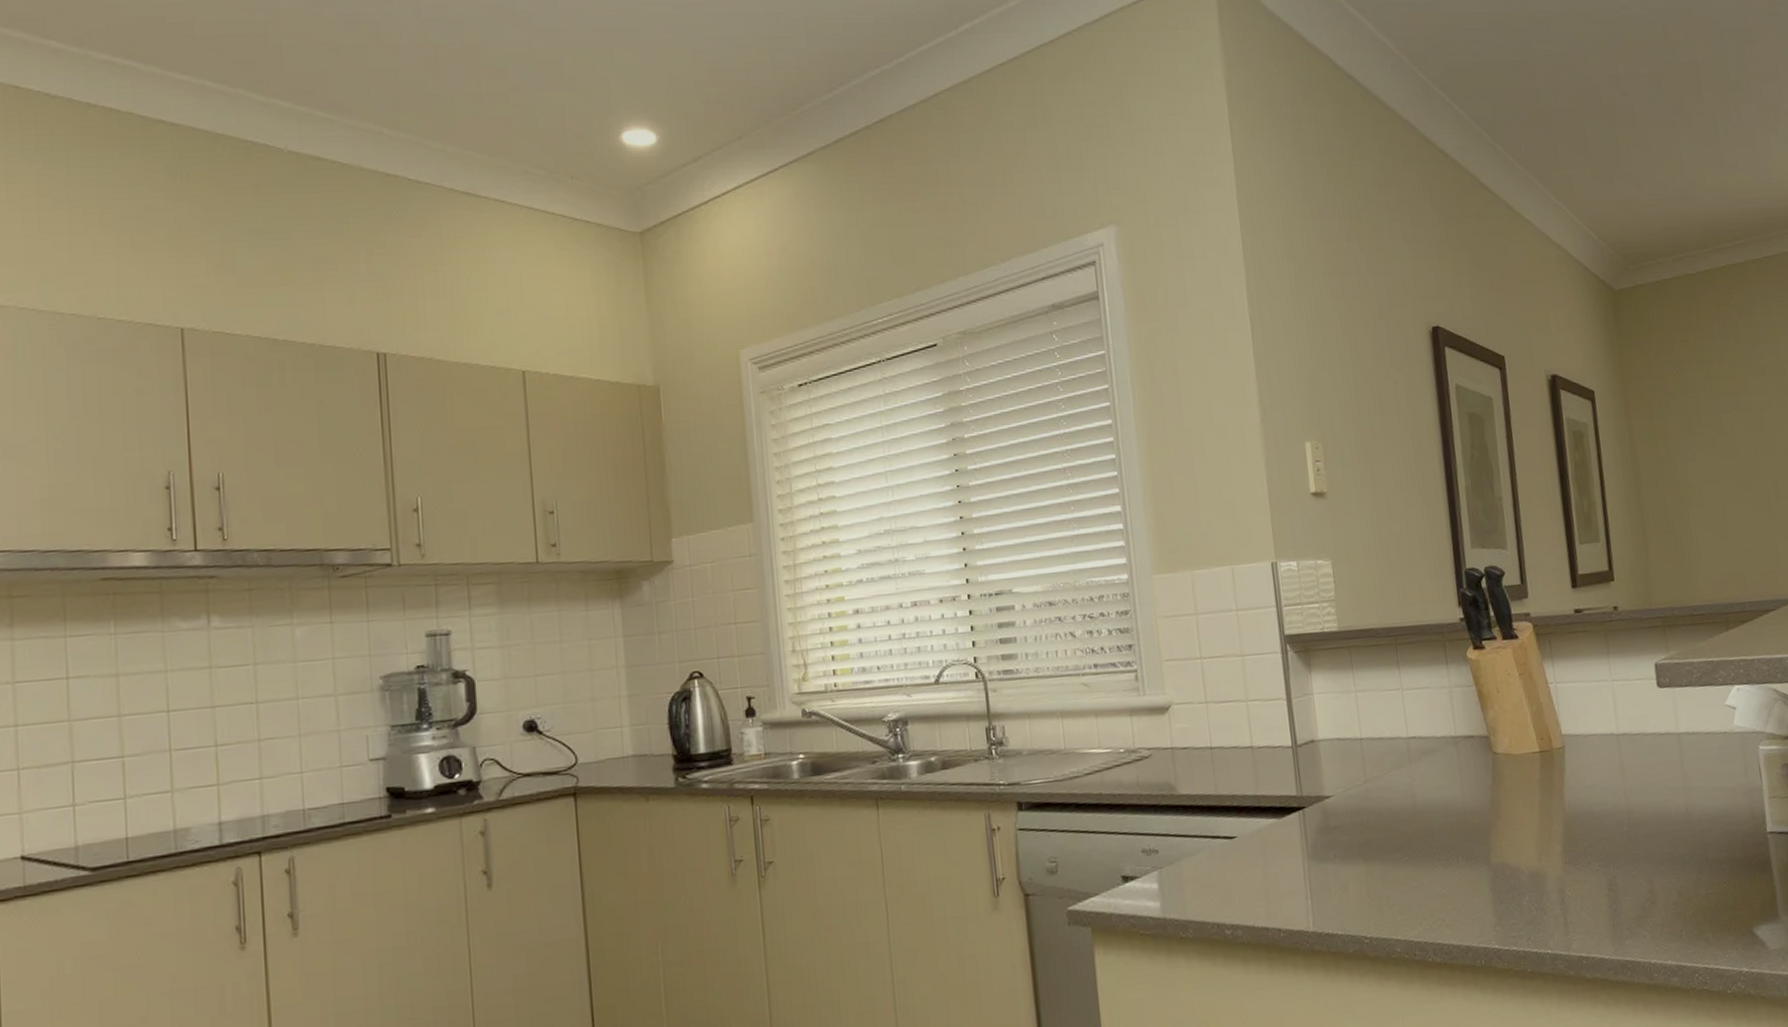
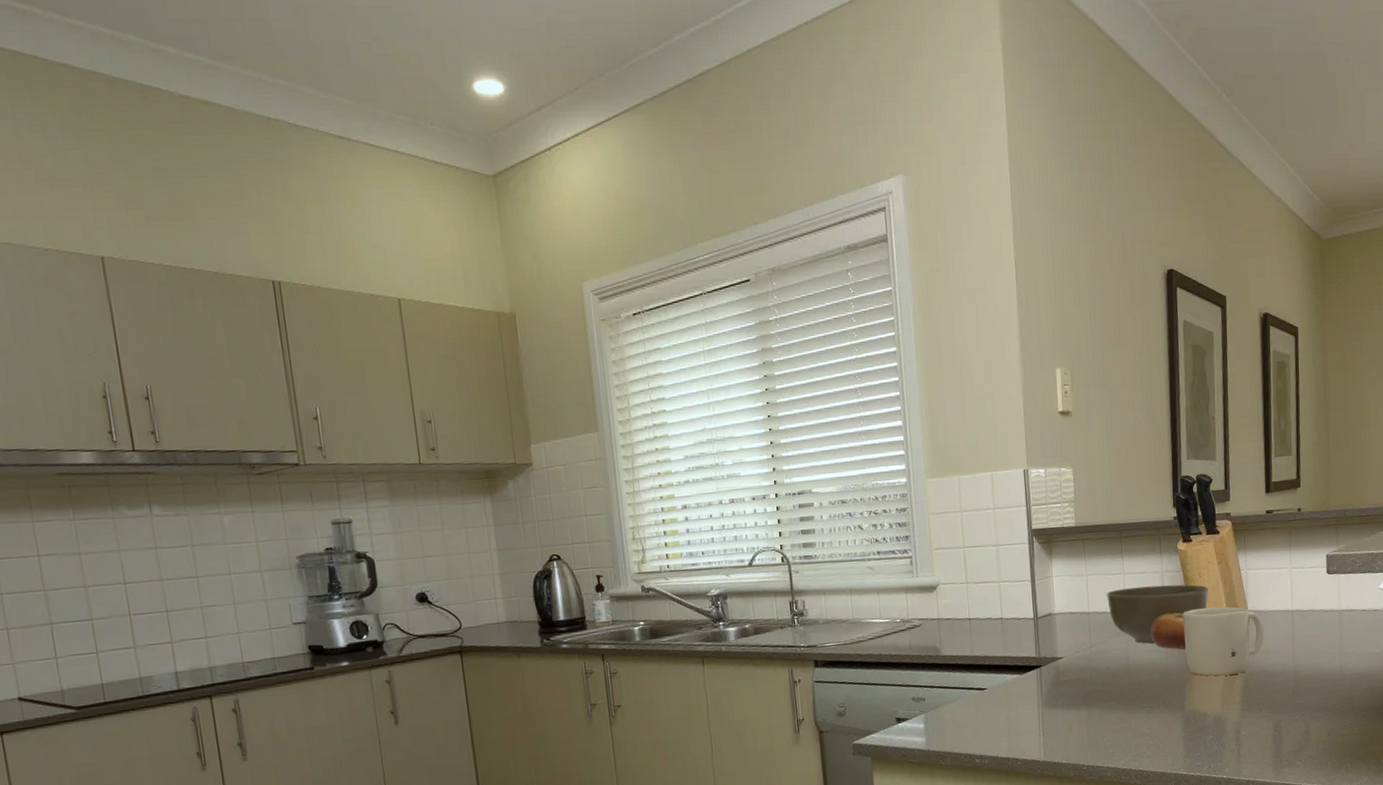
bowl: none [1381,702,1511,778] -> present [1106,584,1209,644]
fruit: none [1439,737,1487,786] -> present [1150,612,1186,651]
mug: none [1479,729,1586,819] -> present [1182,606,1265,676]

